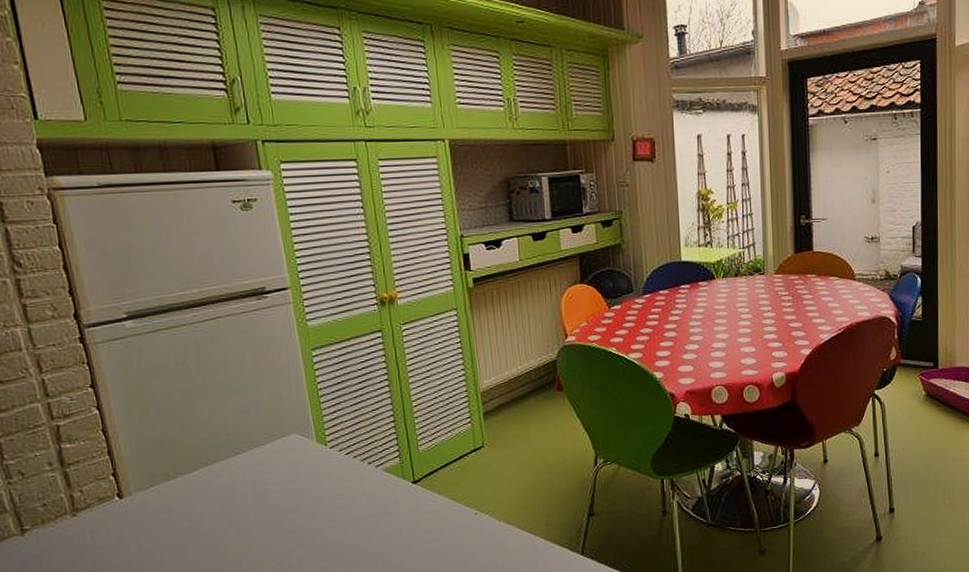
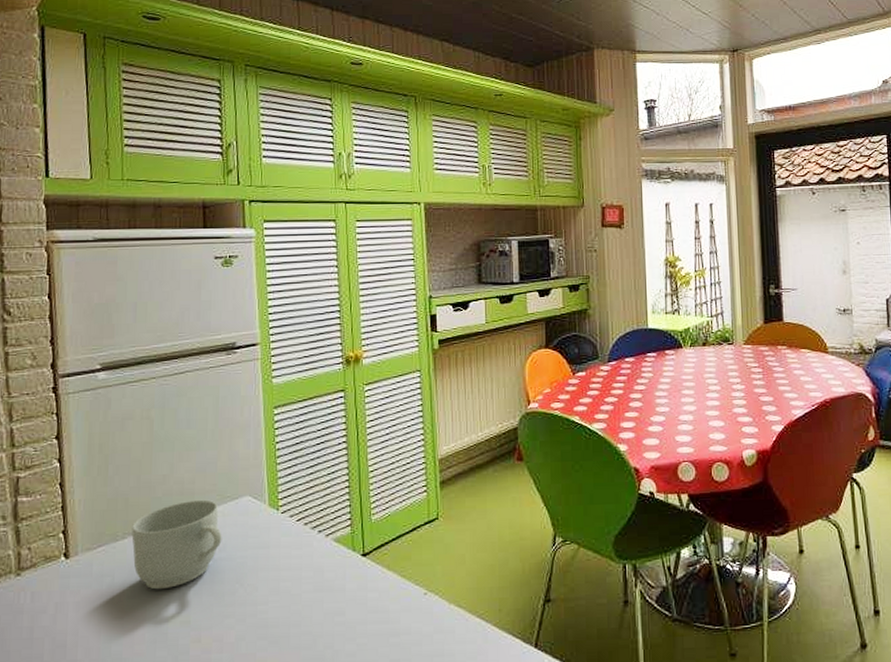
mug: none [182,438,274,523] -> present [131,499,222,590]

